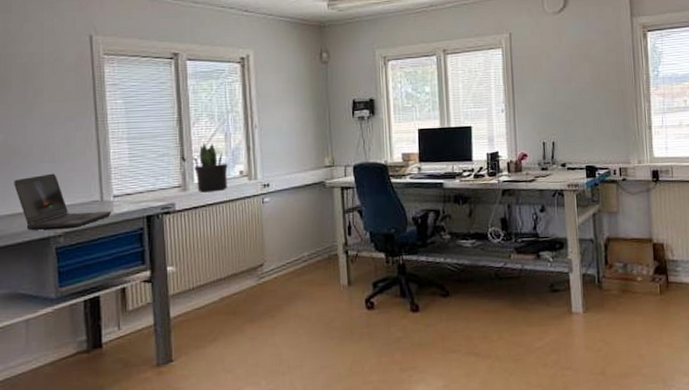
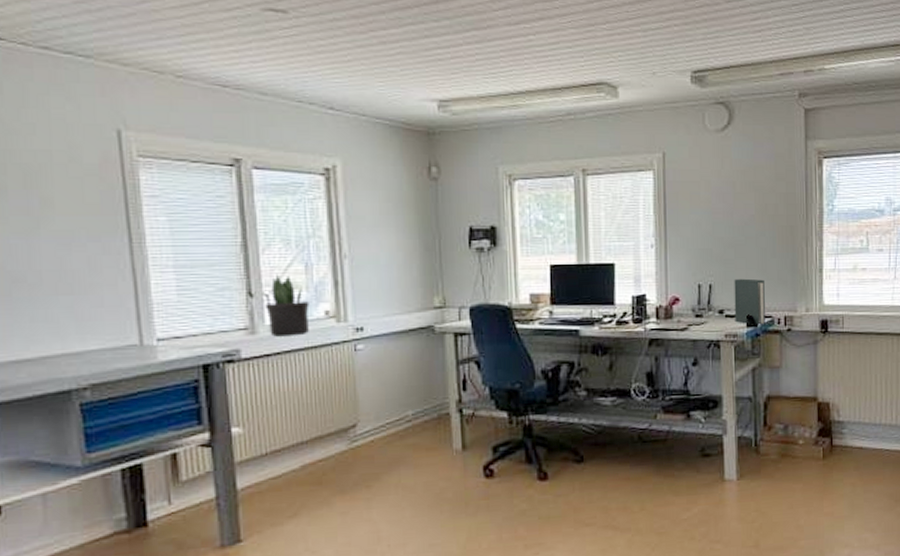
laptop computer: present [14,173,112,230] -> none [17,309,156,381]
binder: none [573,136,603,176] -> present [734,278,765,325]

